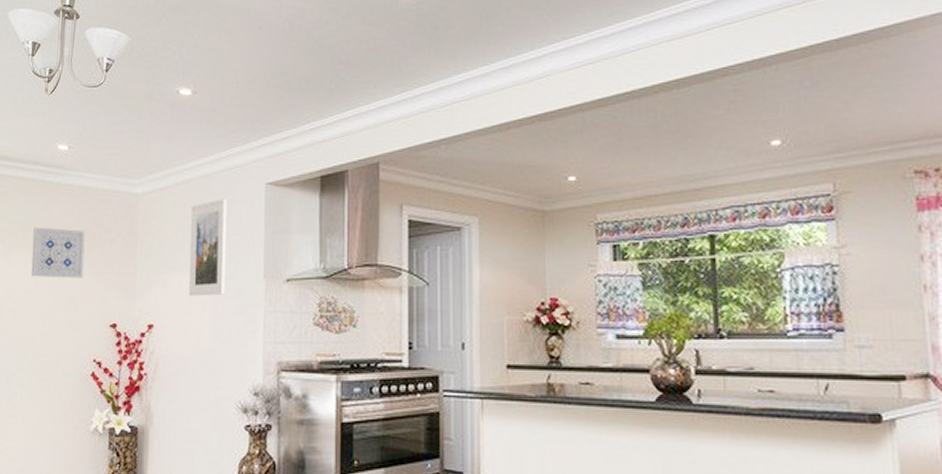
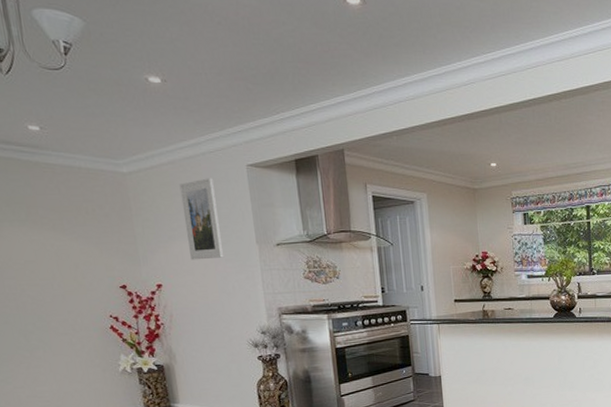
wall art: present [31,227,85,278] -> none [19,203,84,249]

